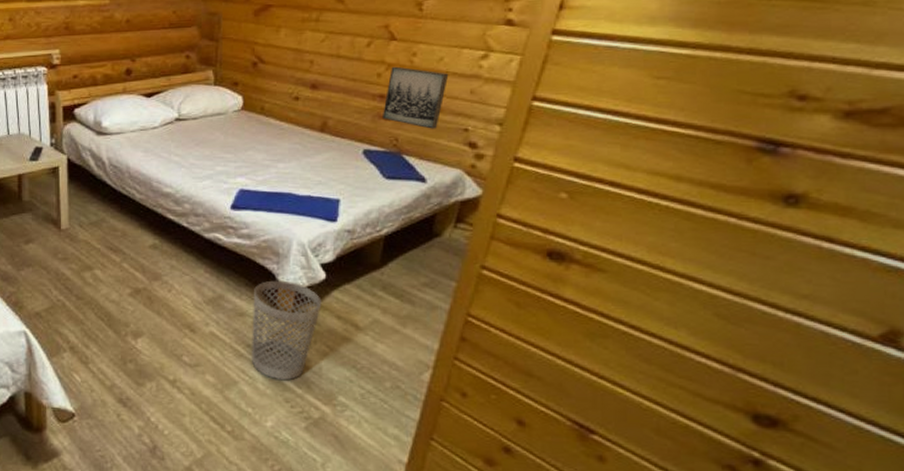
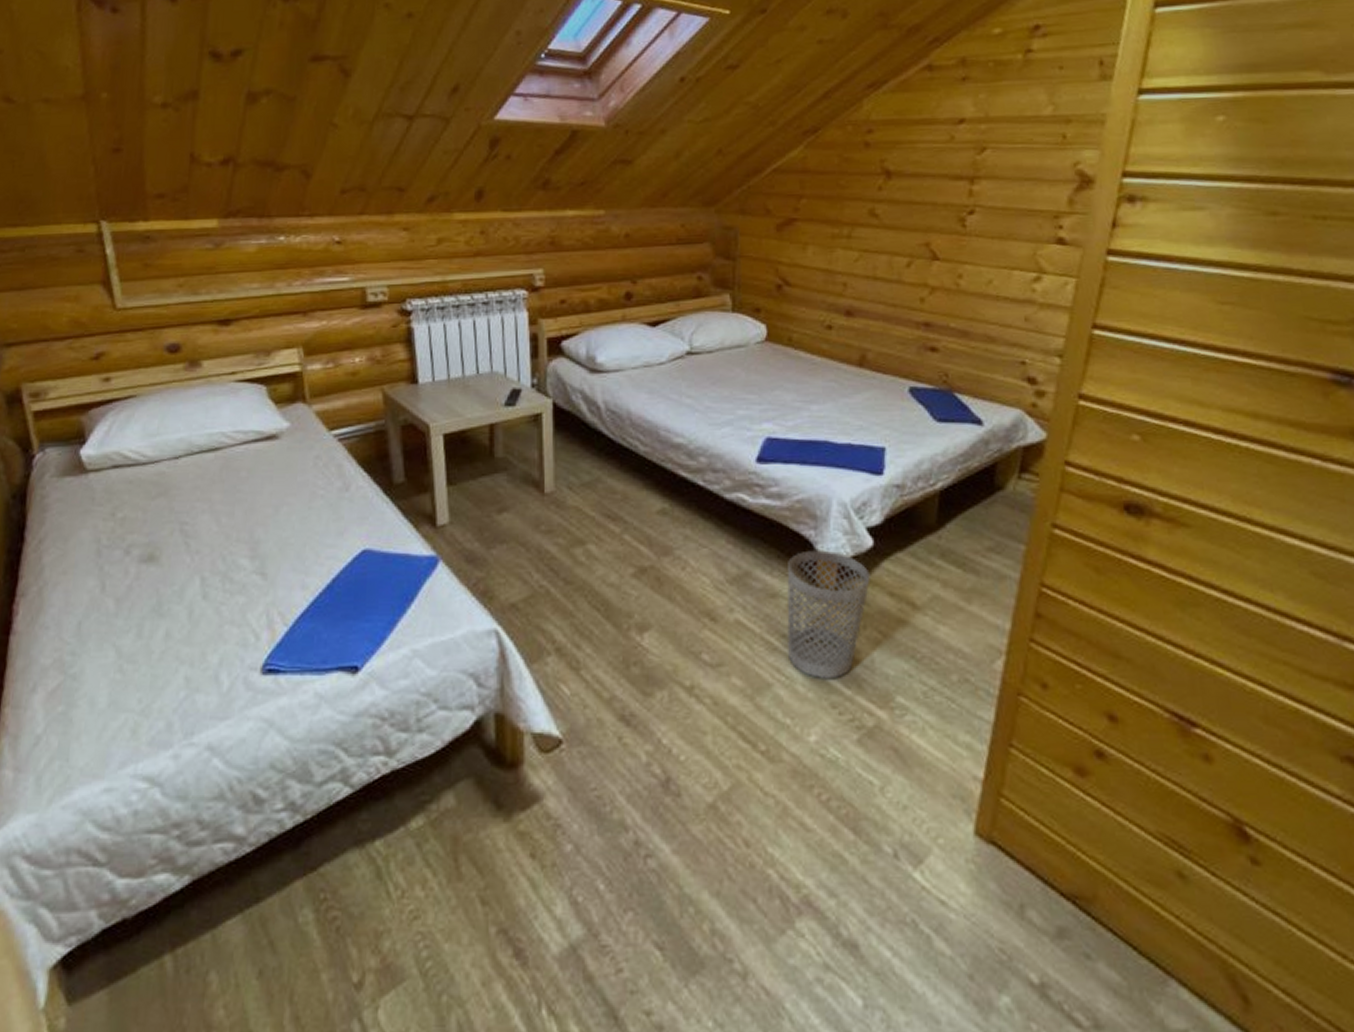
wall art: present [381,66,449,129] -> none [928,290,1000,362]

